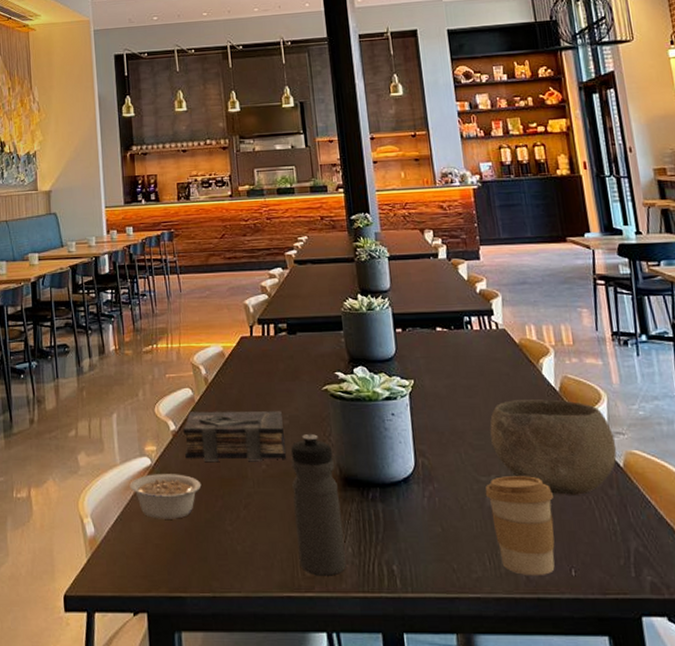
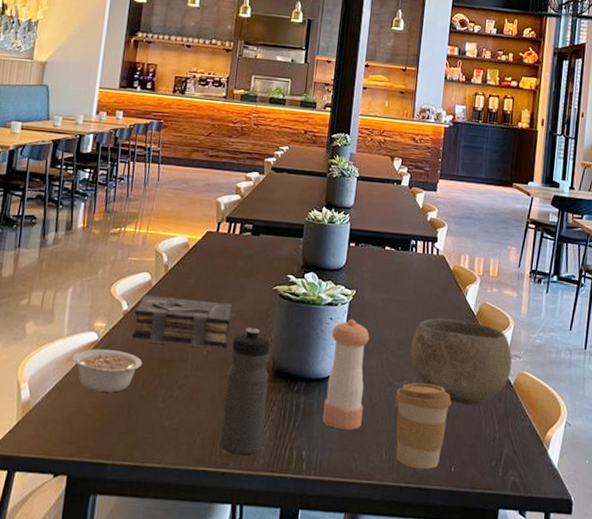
pepper shaker: none [397,412,454,537] -> present [322,319,370,430]

